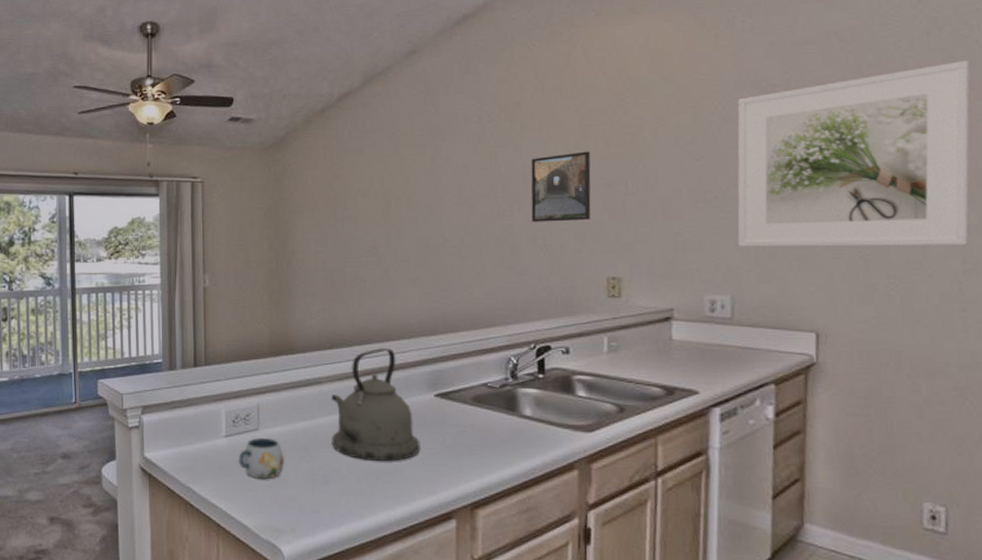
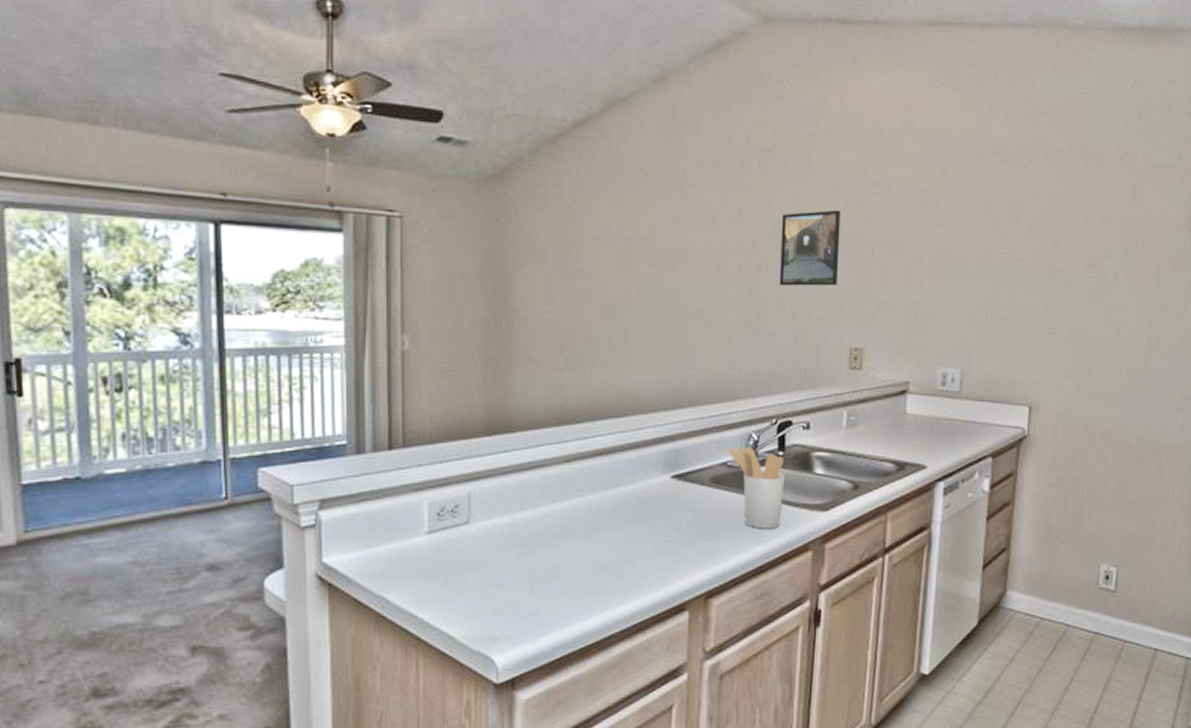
mug: present [238,438,285,479] -> none [444,533,501,580]
kettle: present [331,348,421,462] -> none [555,425,654,553]
utensil holder: none [489,370,546,447] -> present [729,447,785,529]
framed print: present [737,60,970,247] -> none [970,146,1168,325]

